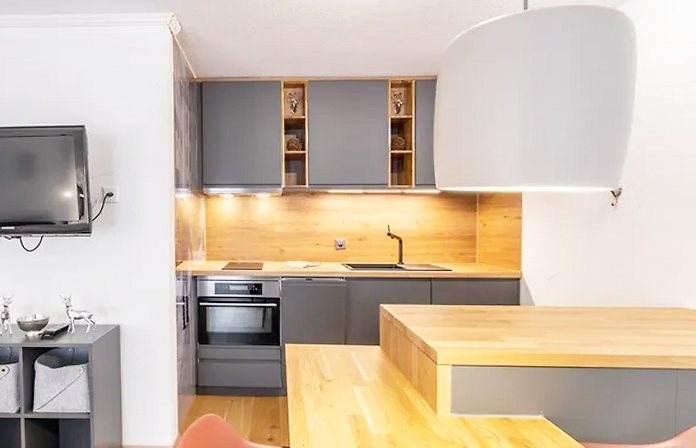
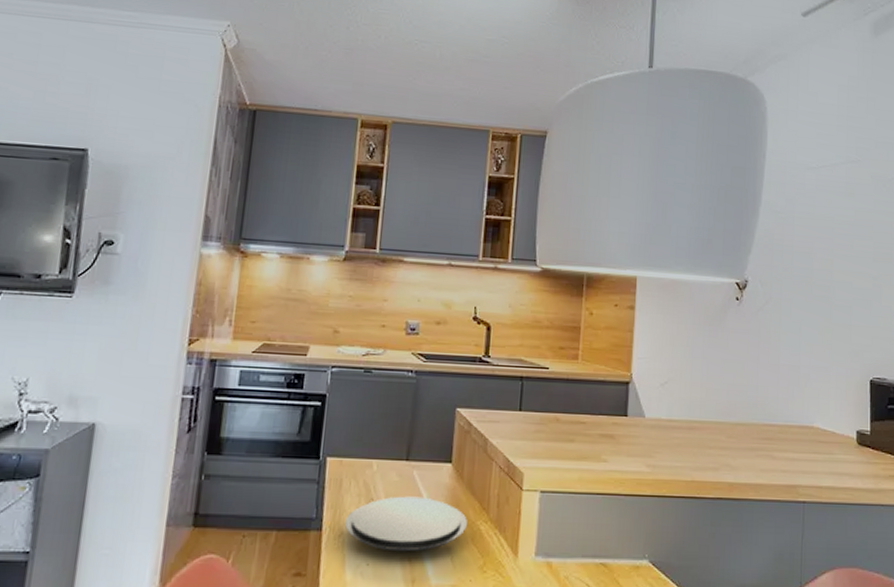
plate: none [303,371,395,411] -> present [344,496,467,552]

